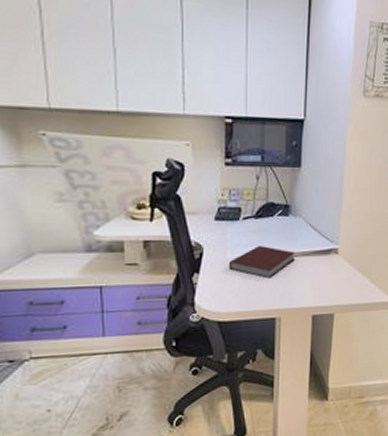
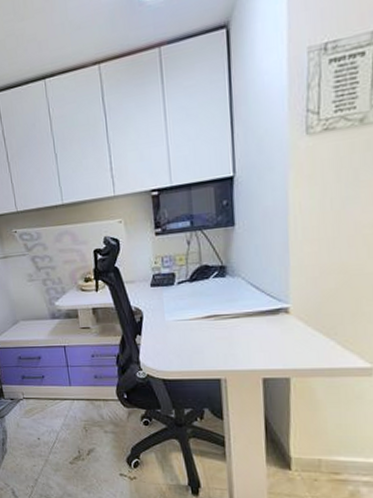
notebook: present [228,245,295,278] -> none [167,307,236,340]

